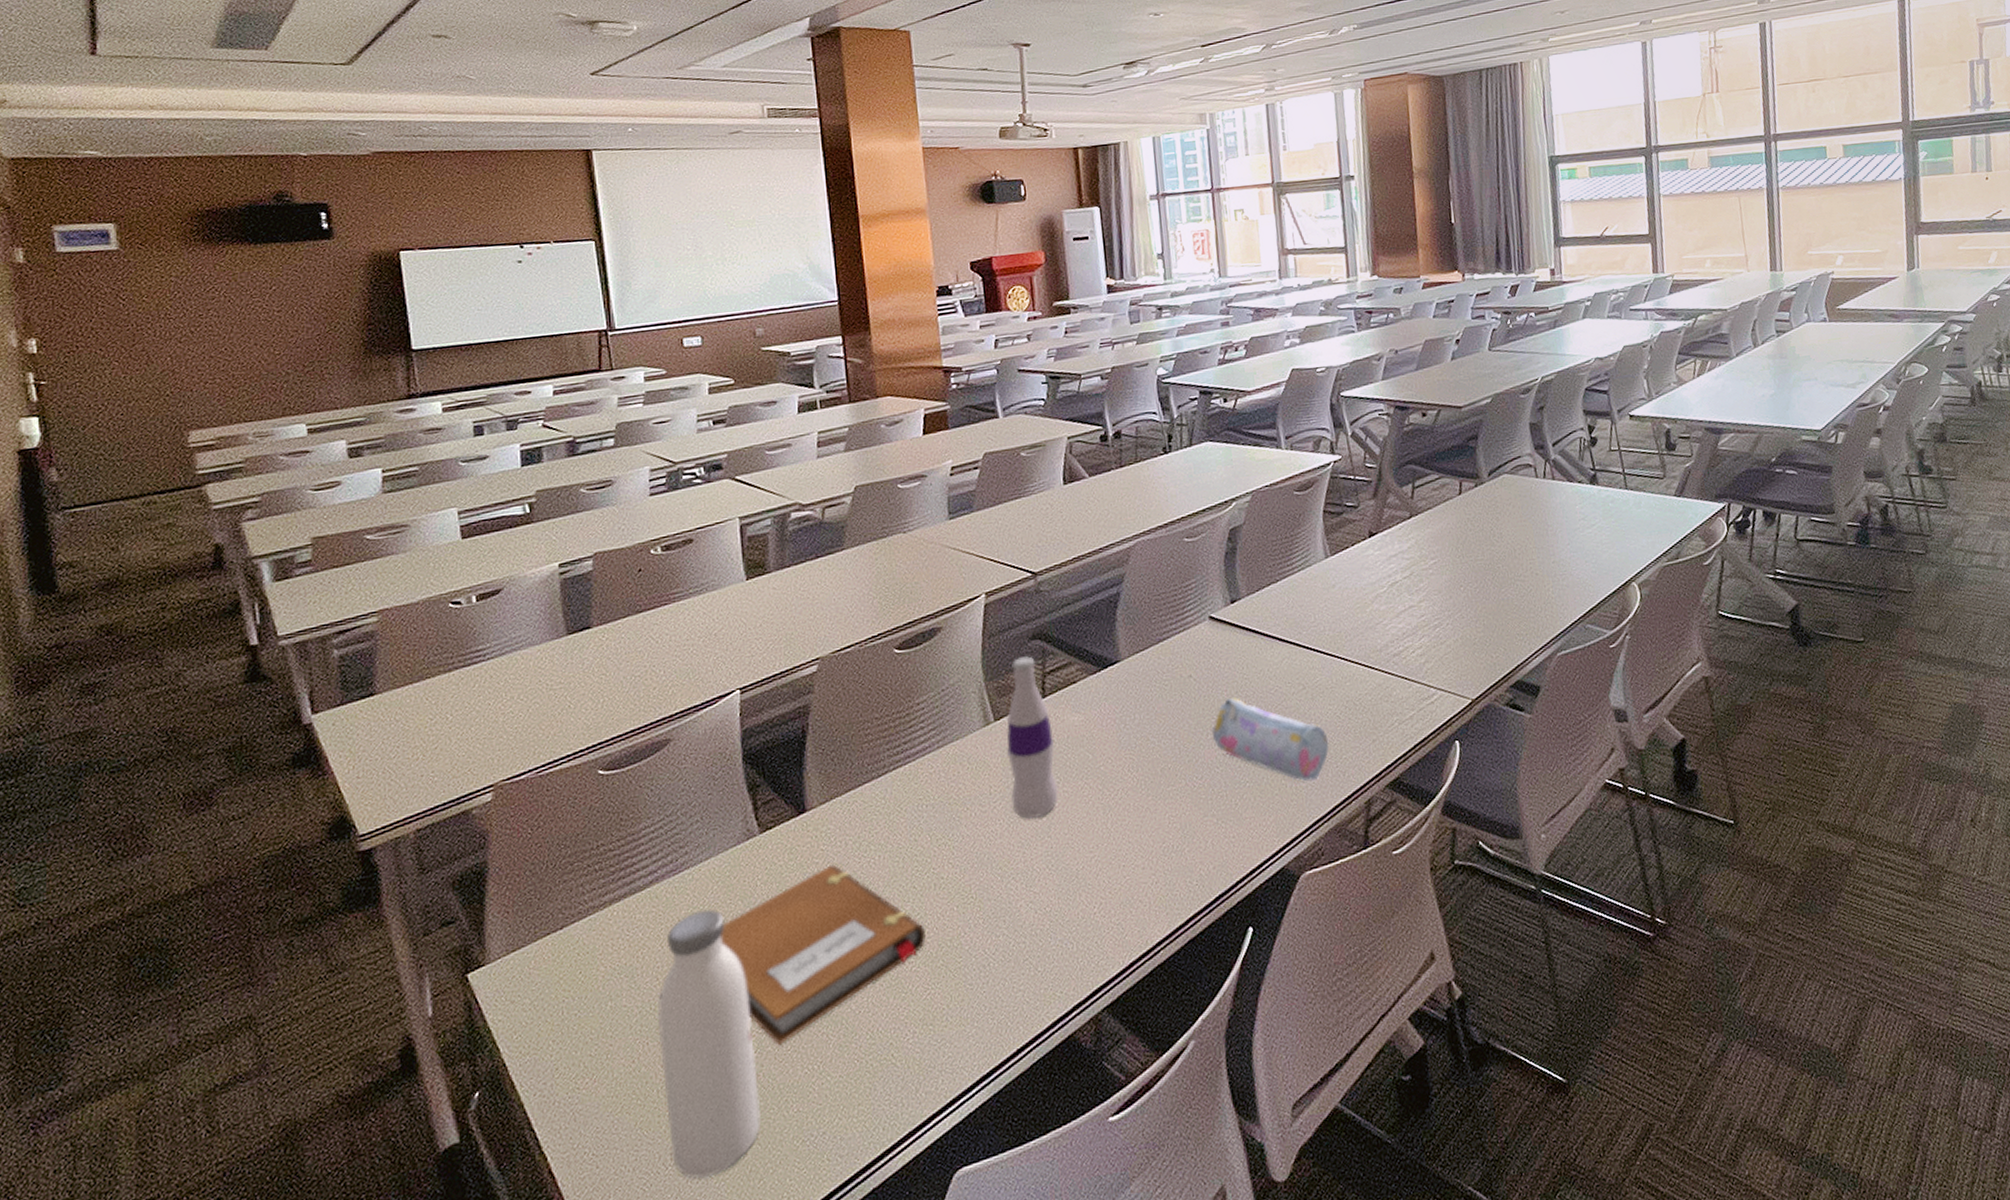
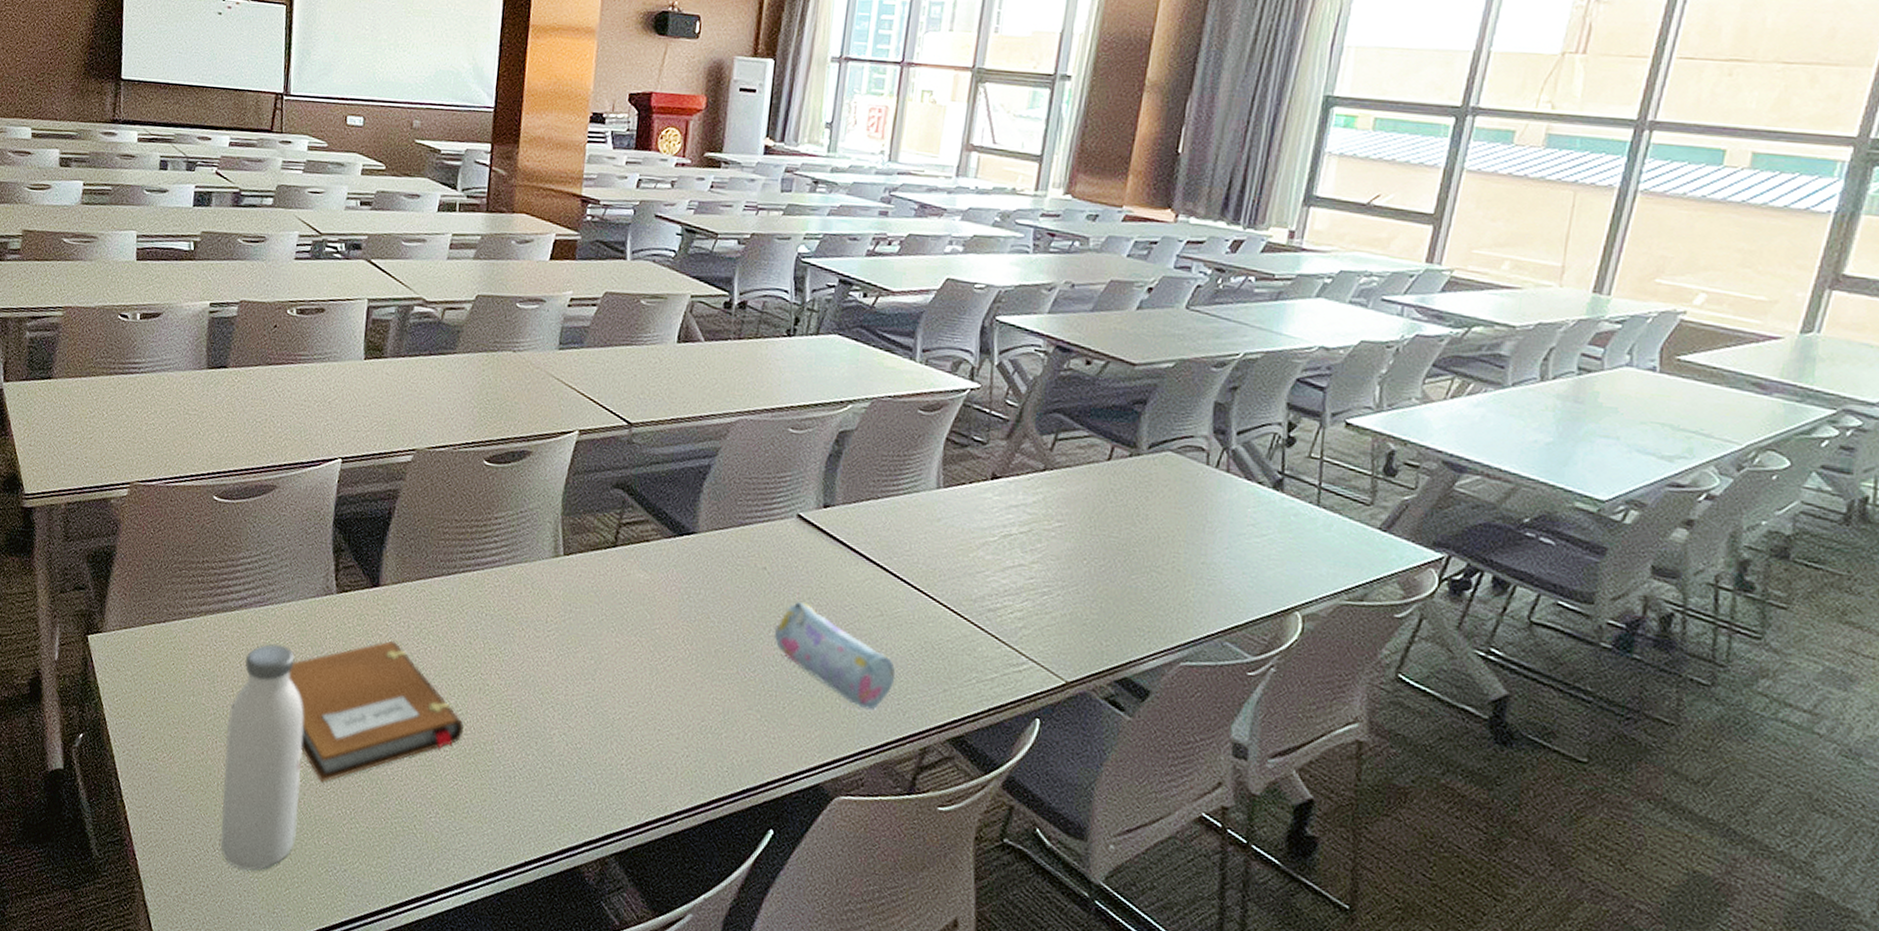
bottle: present [1007,655,1059,819] -> none [564,501,618,659]

